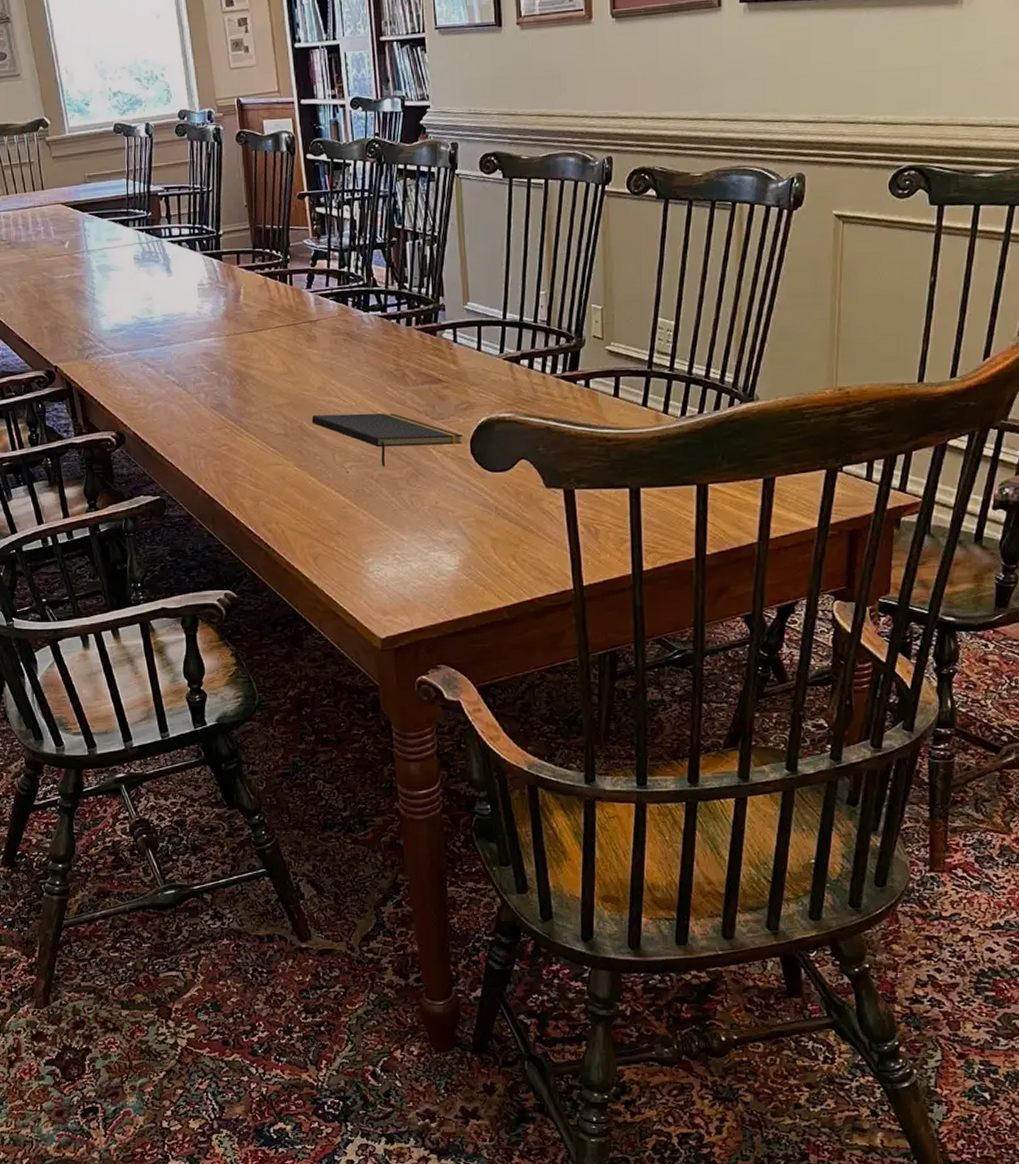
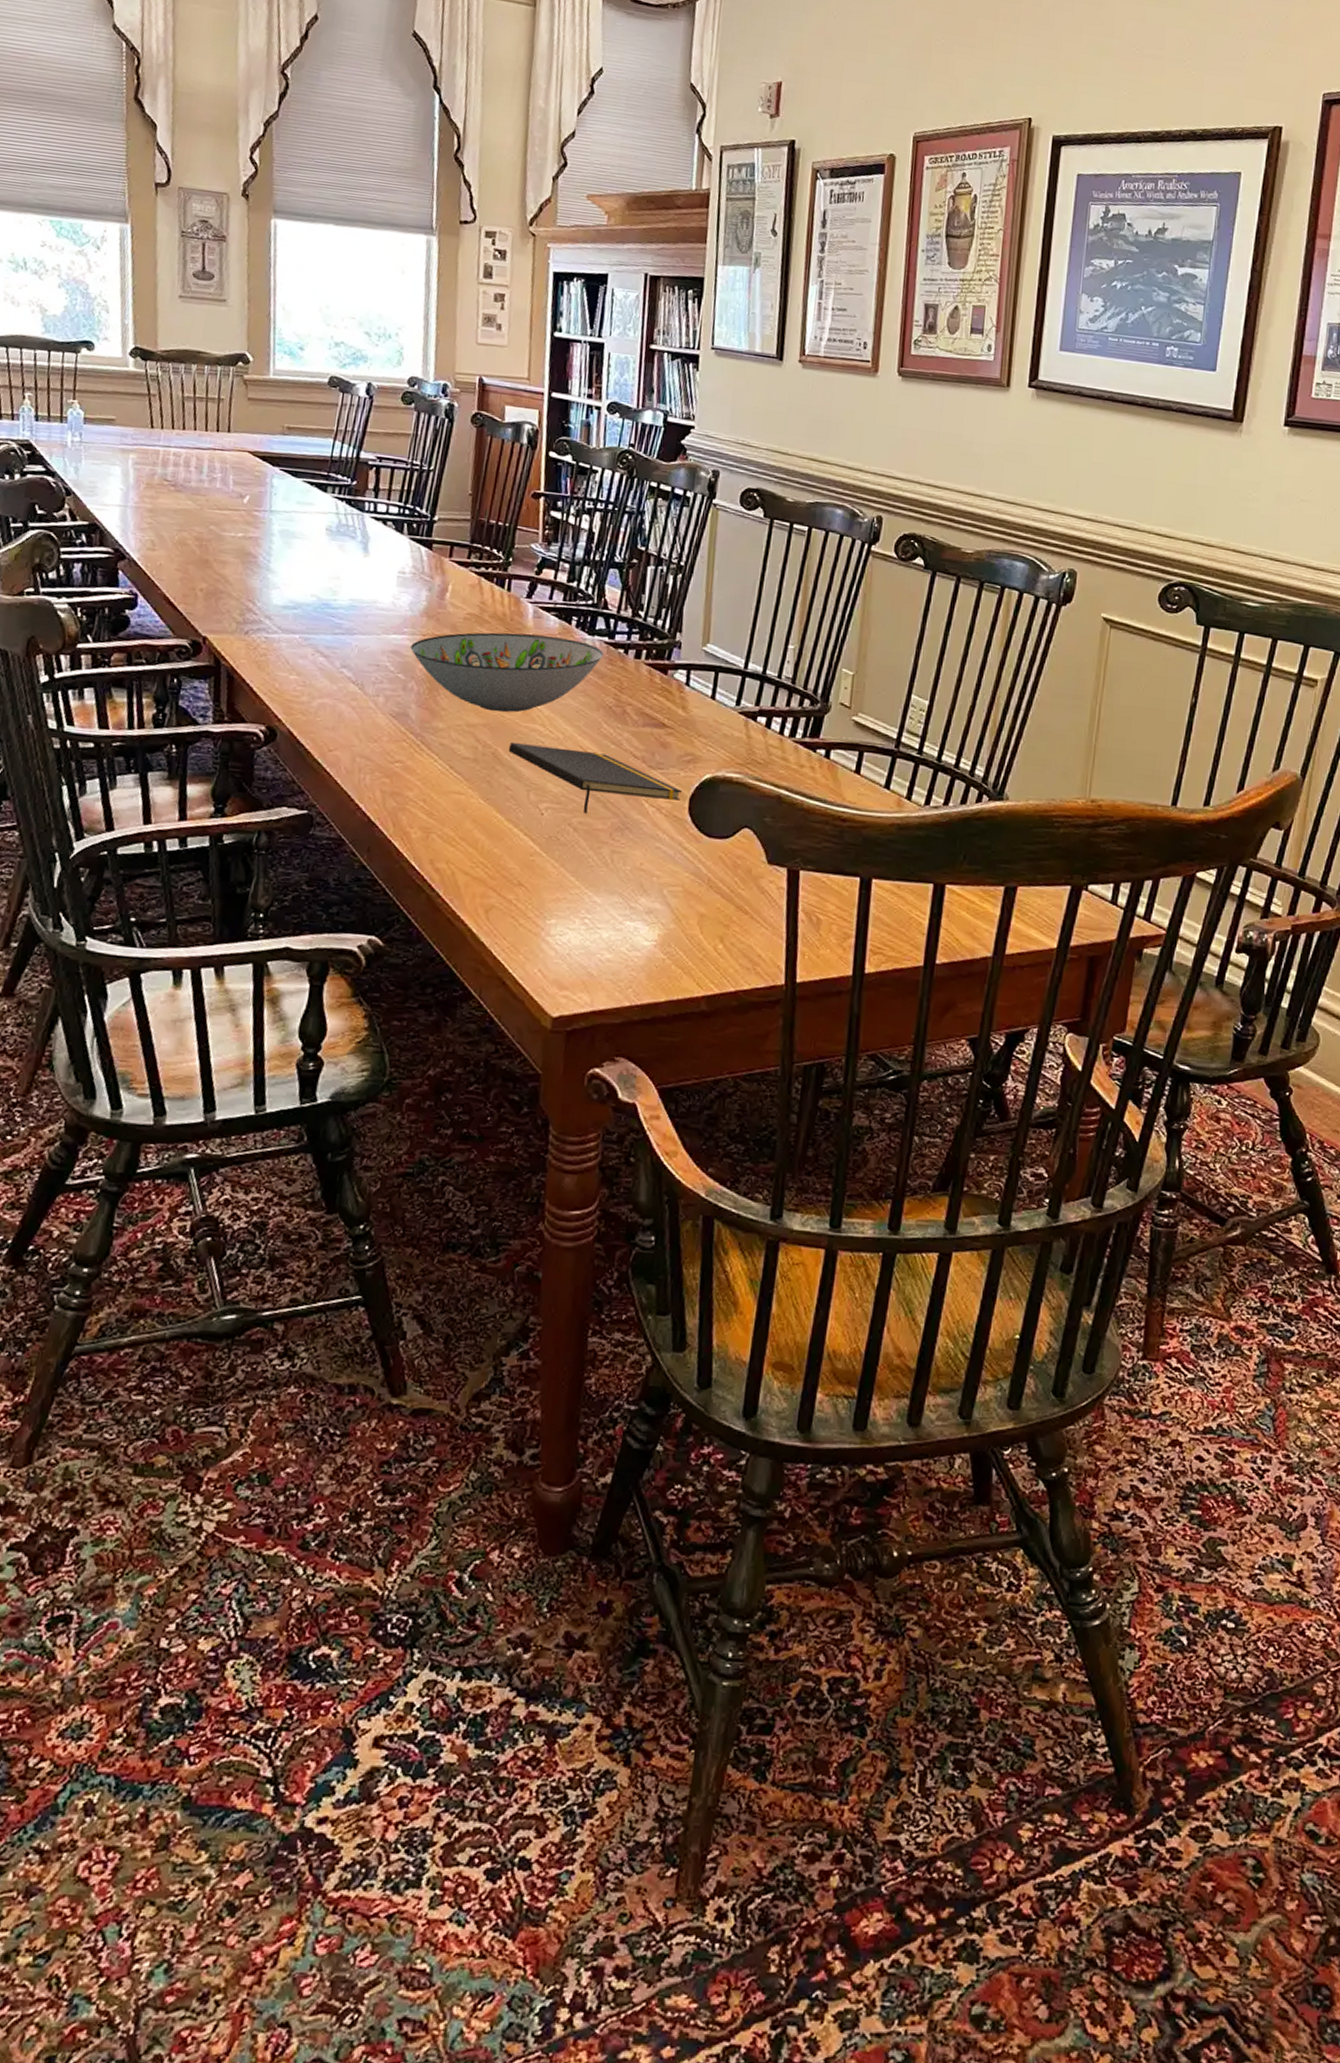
decorative bowl: none [218,318,379,391] -> present [410,632,604,713]

